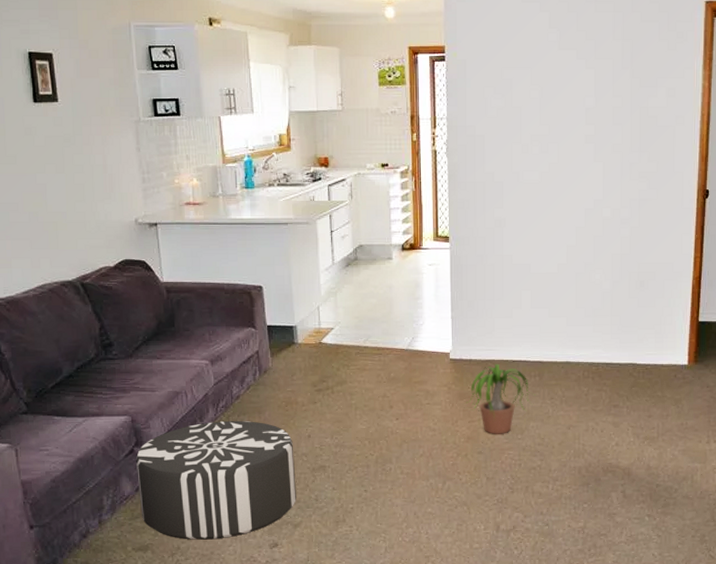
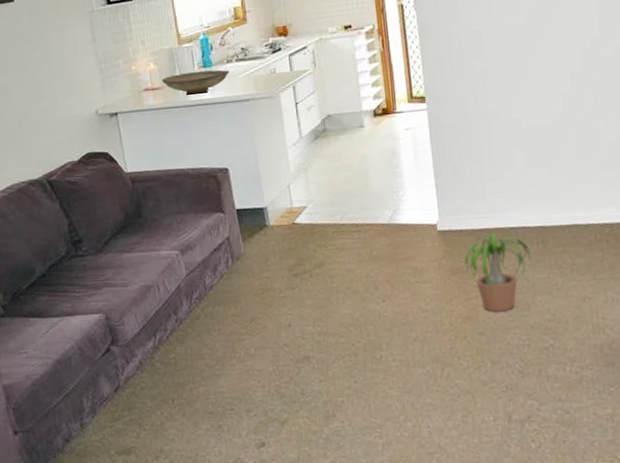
pouf: present [135,420,296,540] -> none [112,312,281,442]
decorative bowl: none [204,192,271,213] -> present [162,70,230,95]

